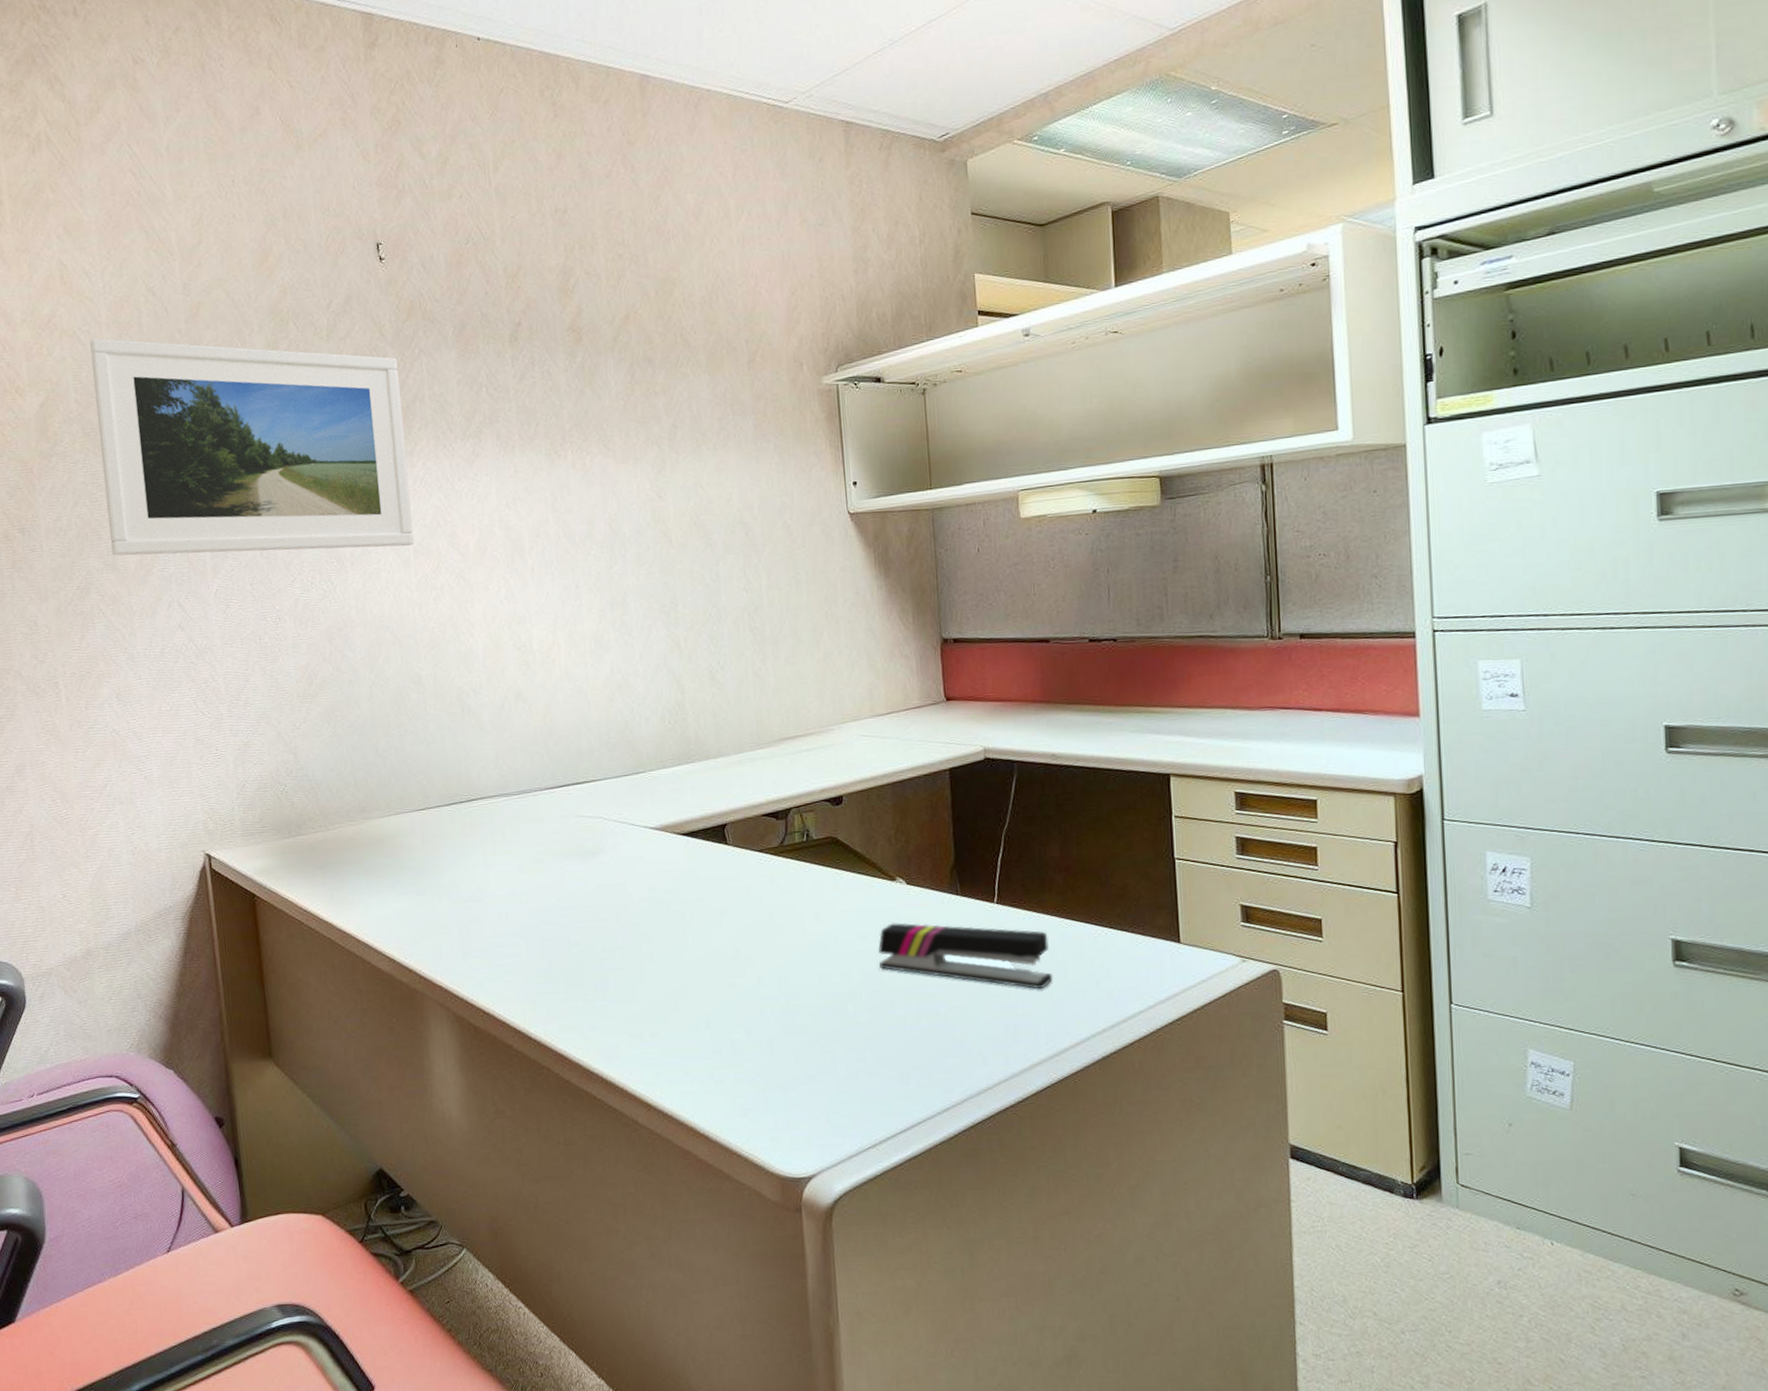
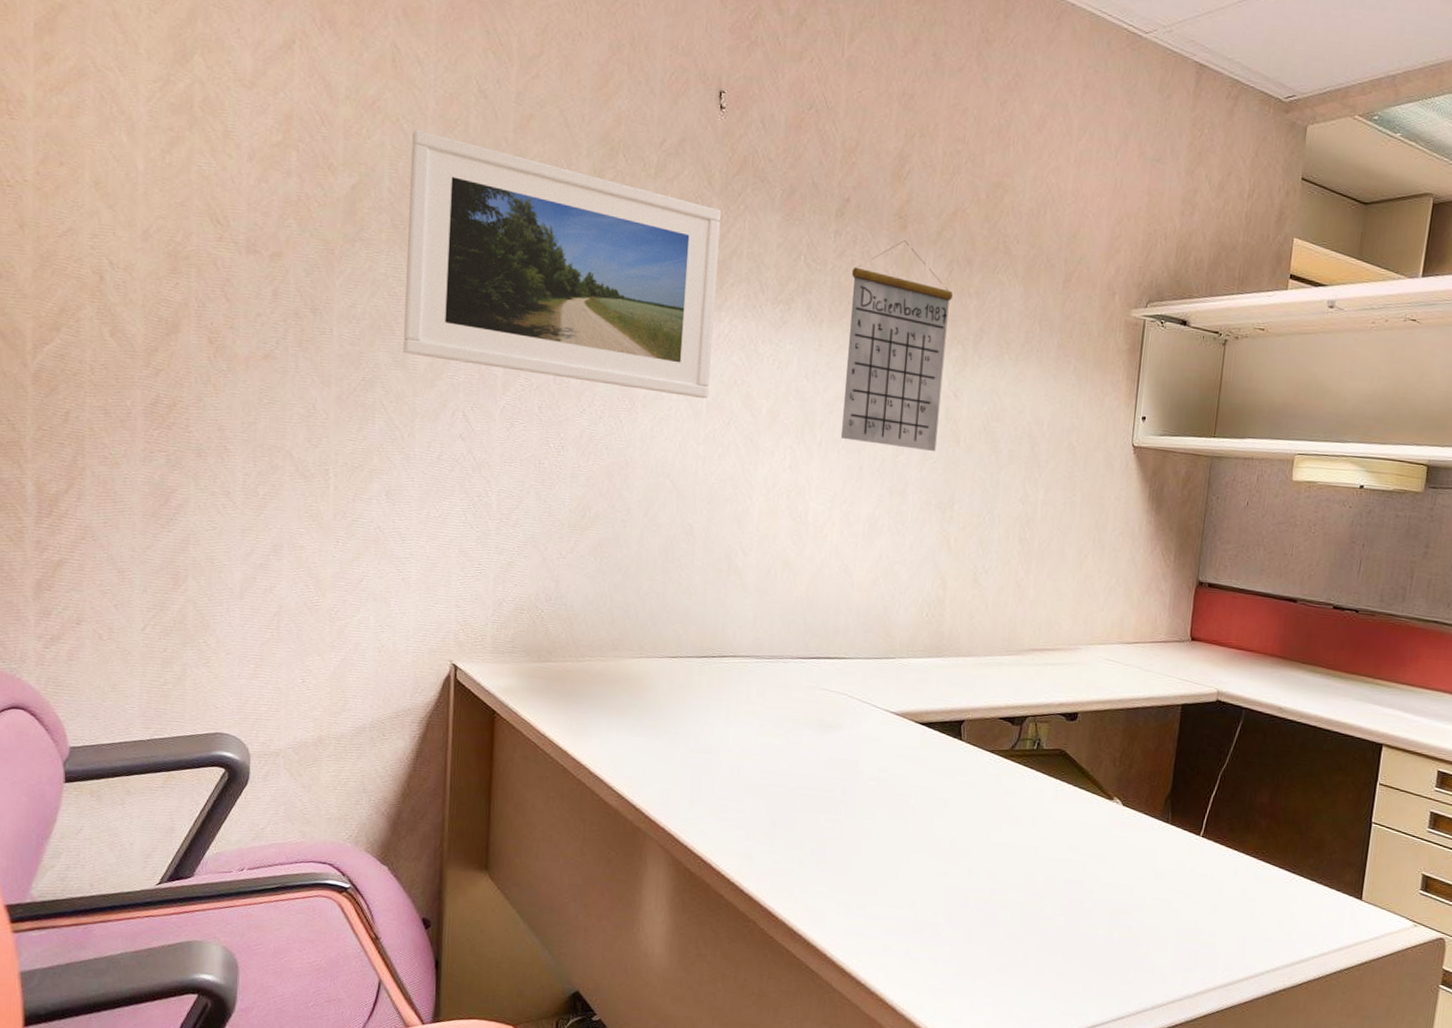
calendar: none [534,352,649,561] -> present [840,240,953,452]
stapler: present [878,923,1053,989] -> none [1083,839,1244,922]

